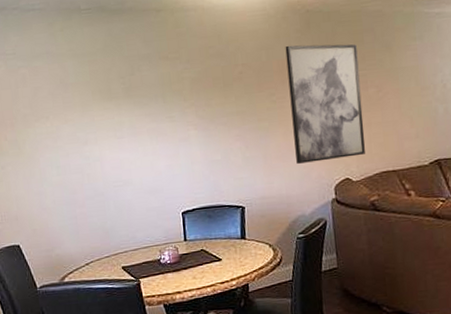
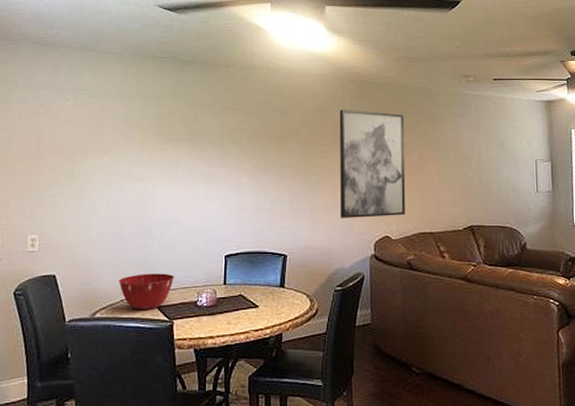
mixing bowl: none [81,234,135,272] -> present [119,273,174,311]

